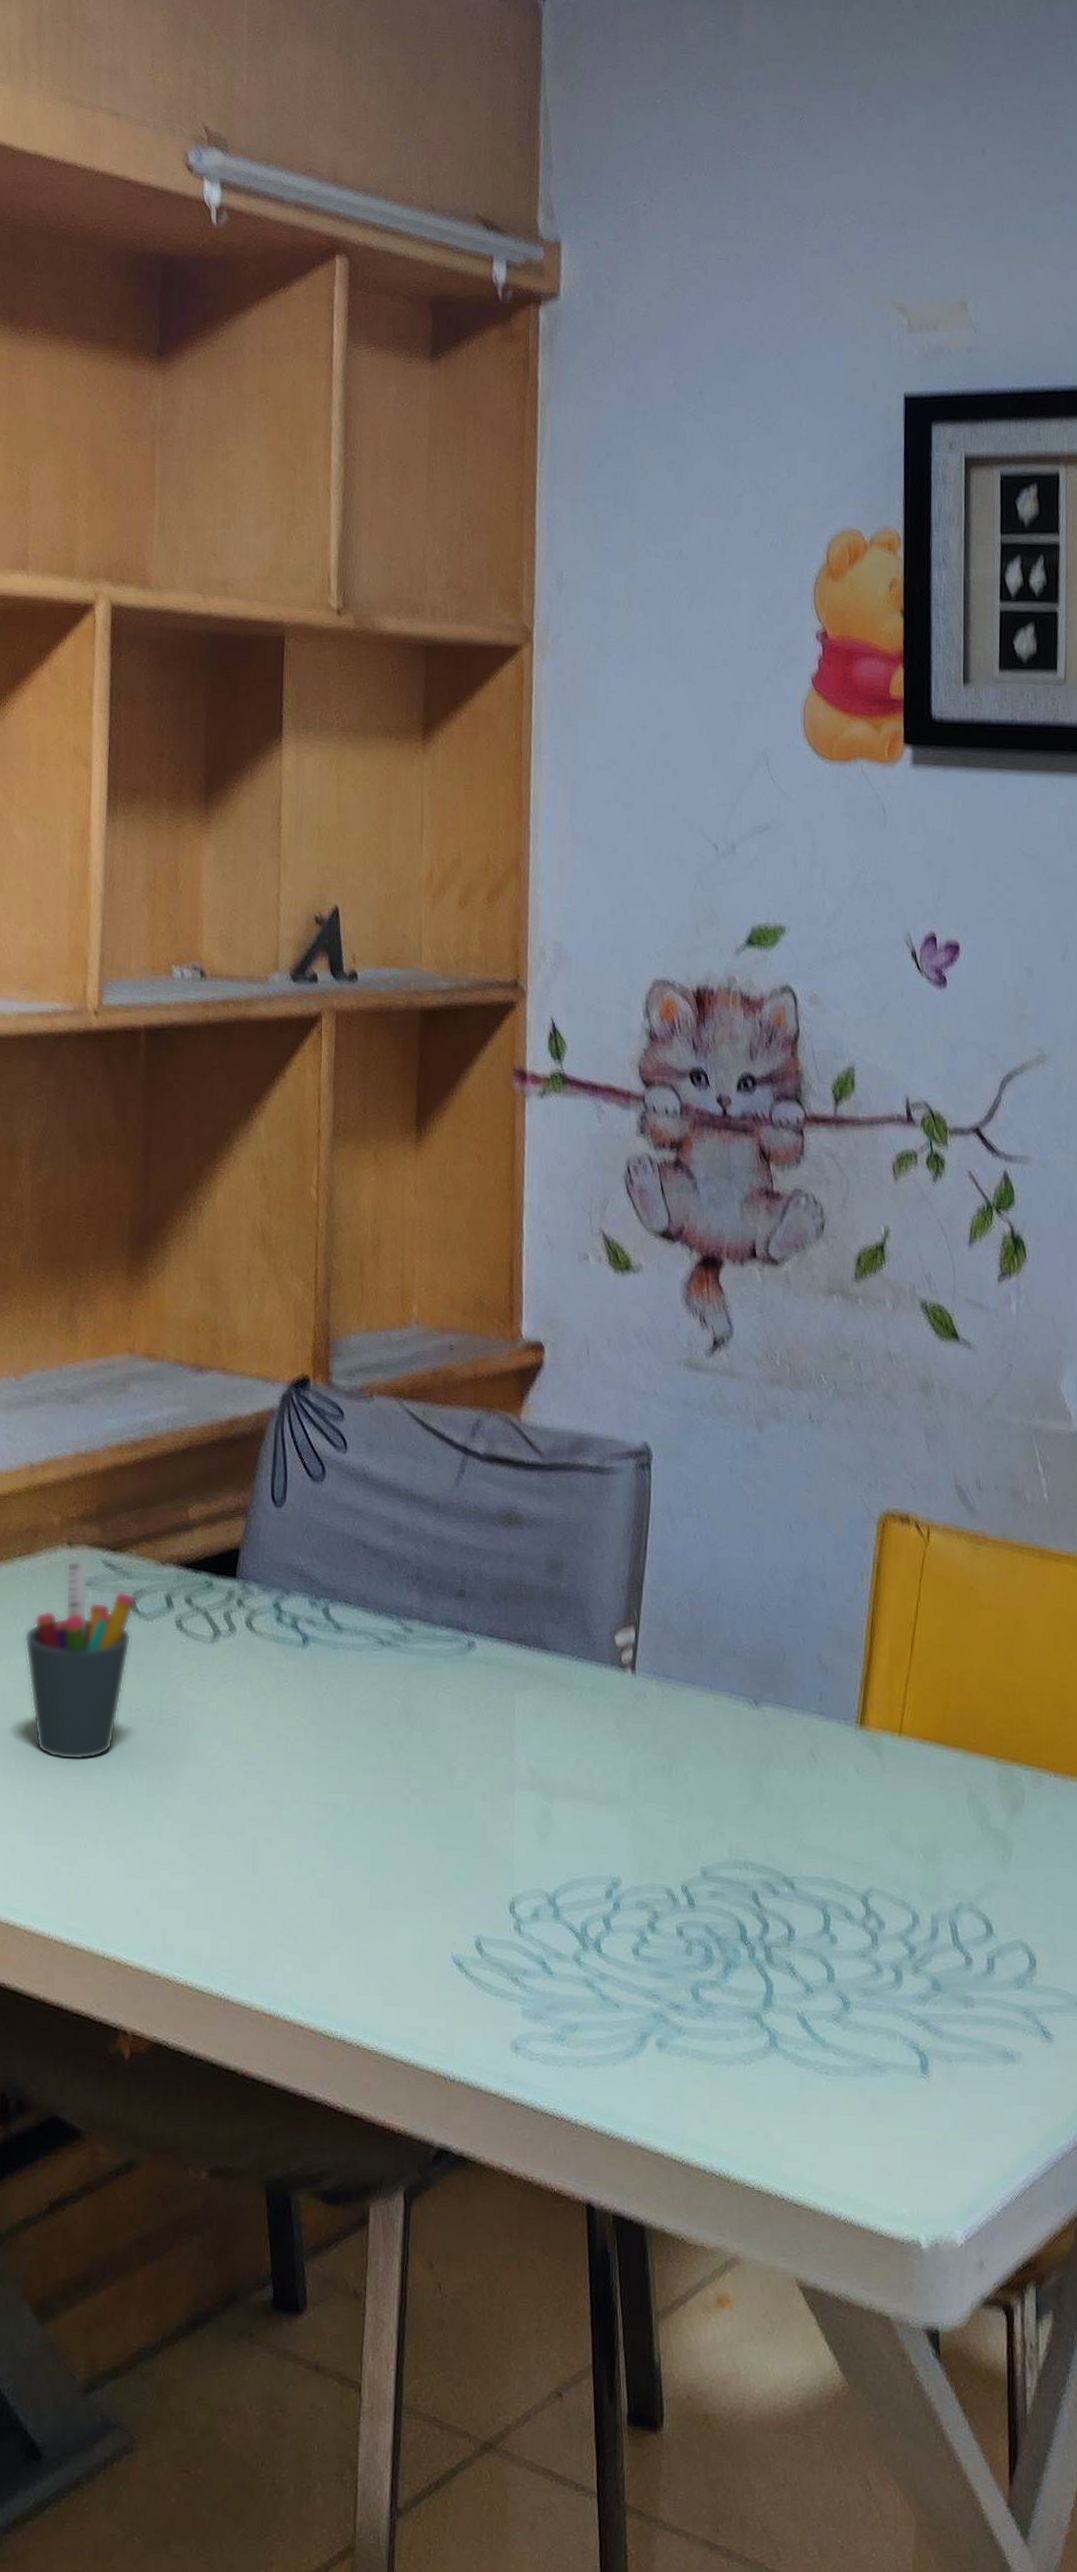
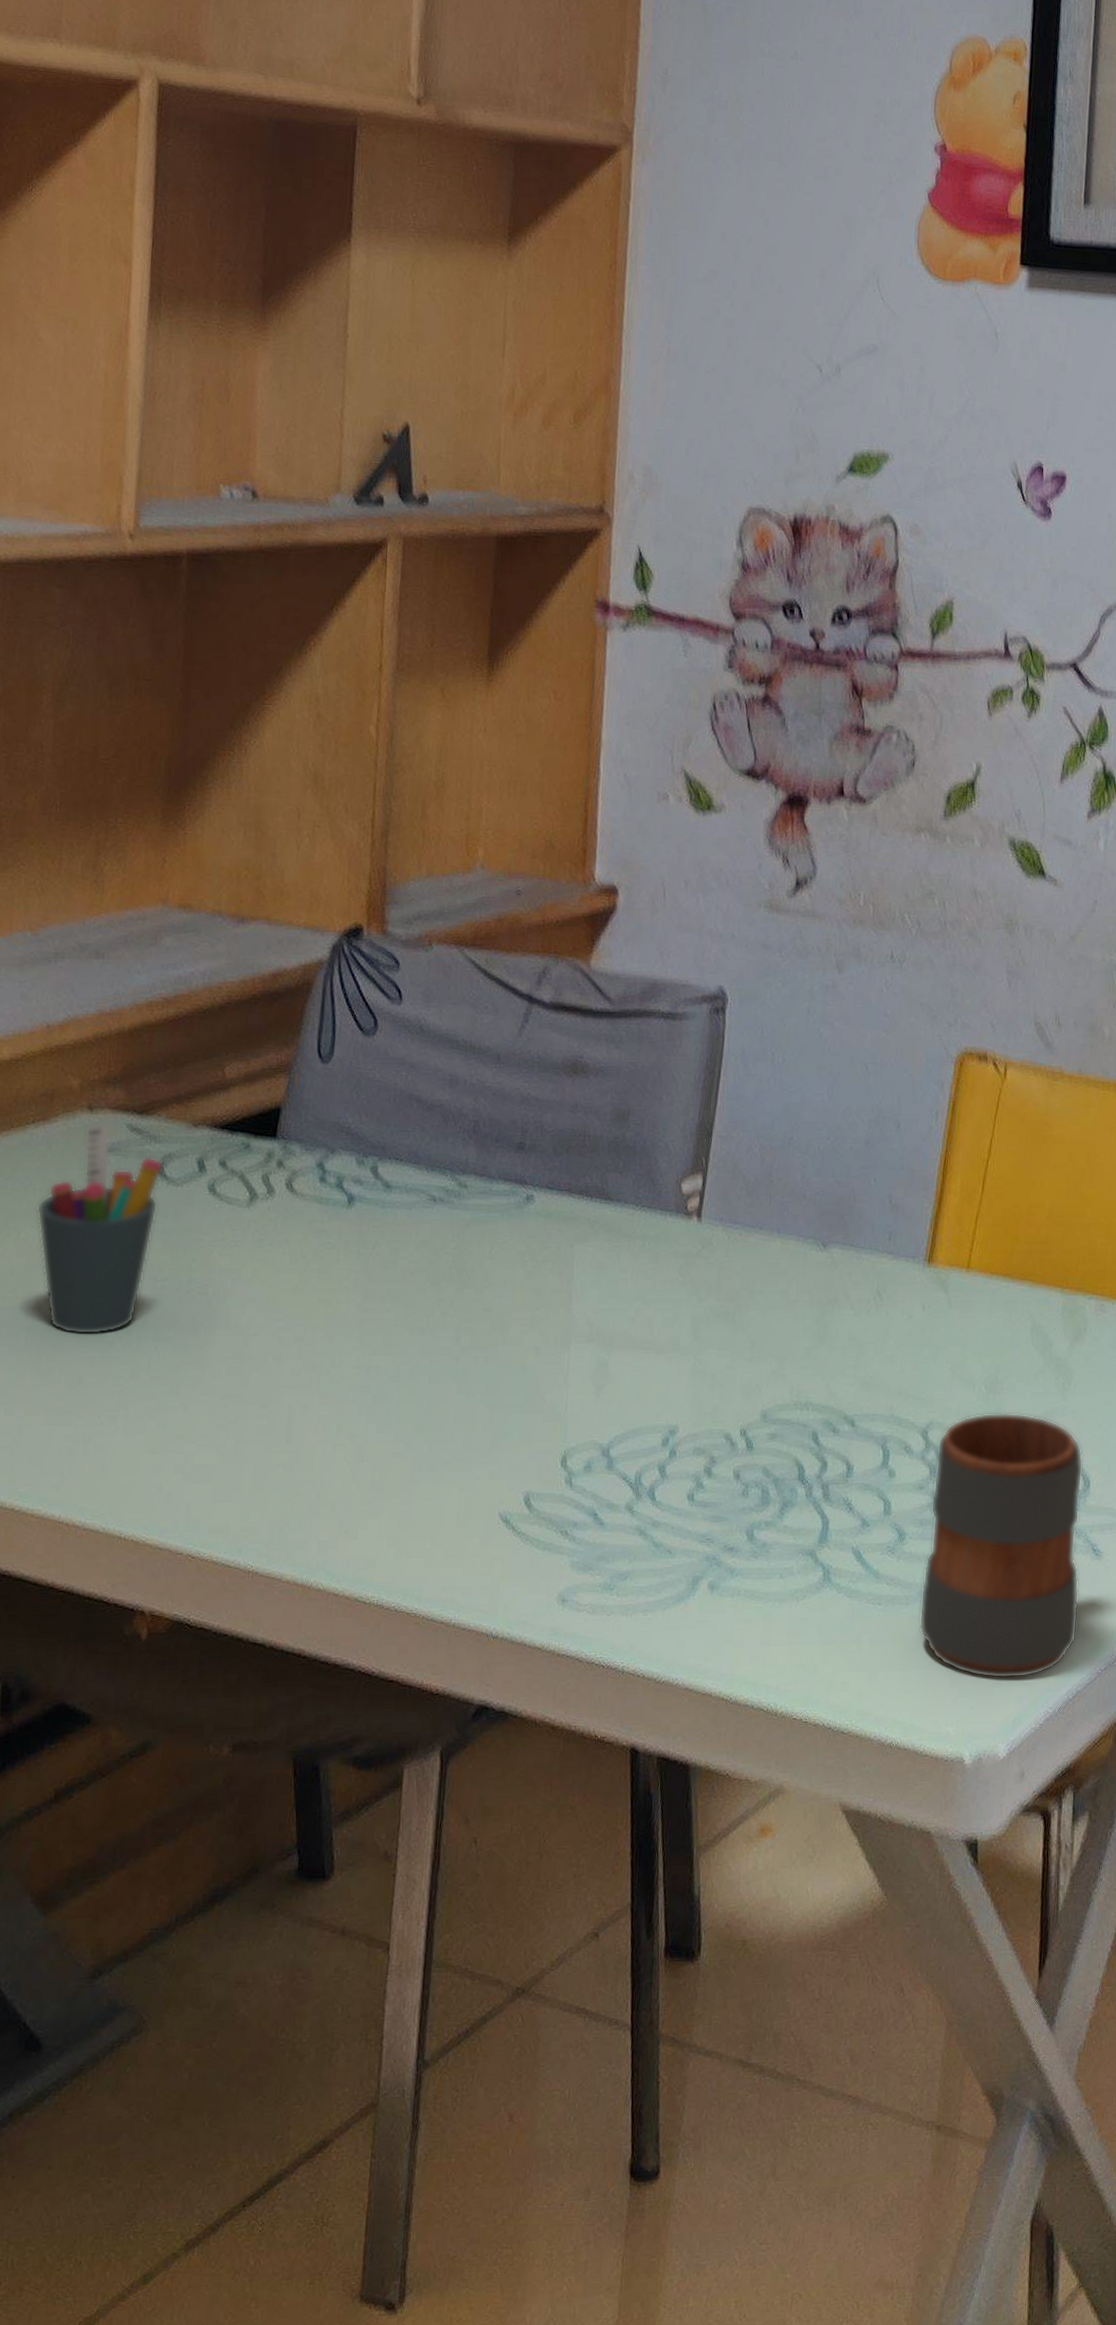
mug: none [868,1882,1032,2163] -> present [918,1413,1084,1679]

